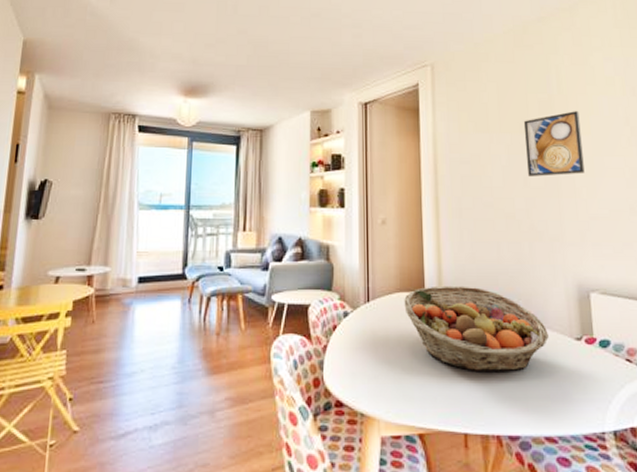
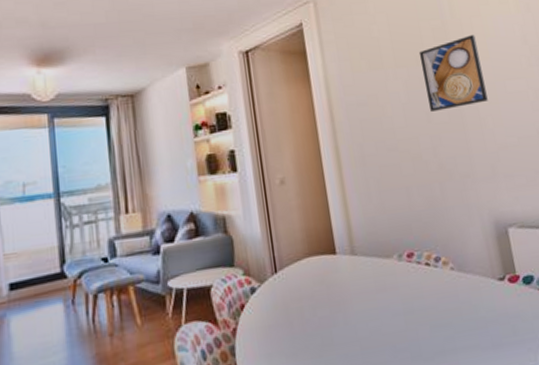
fruit basket: present [404,286,549,373] -> none [314,239,471,331]

